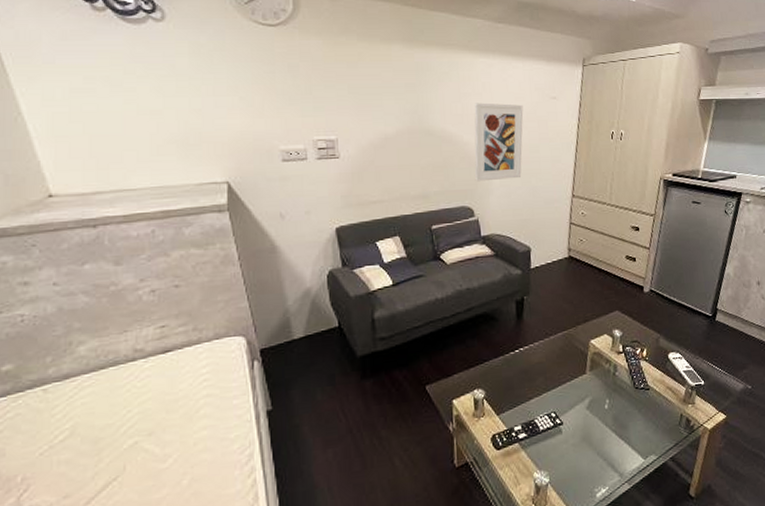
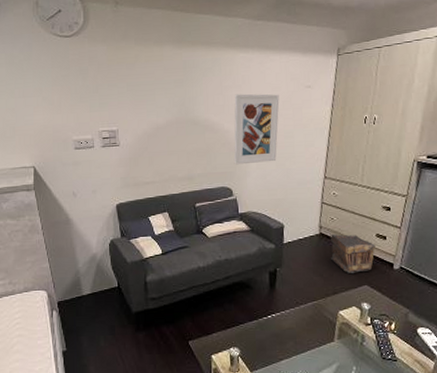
pouch: none [579,257,625,299] -> present [330,234,375,273]

